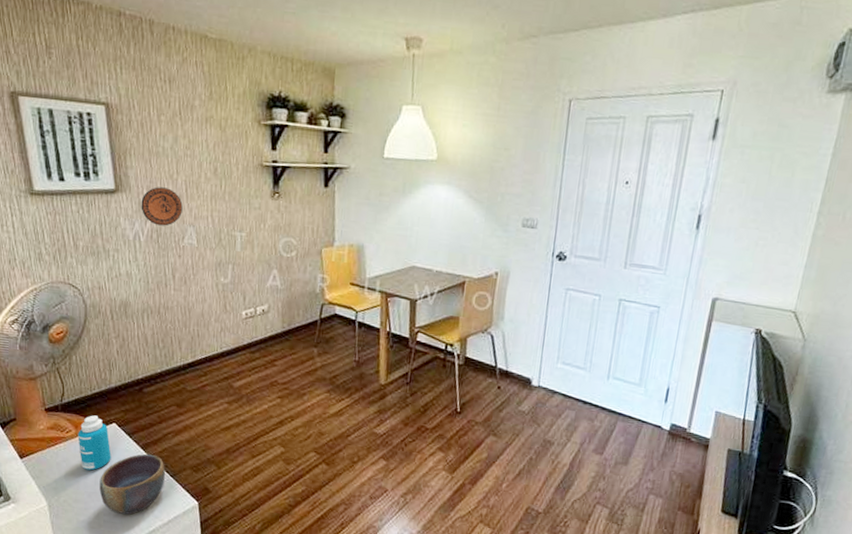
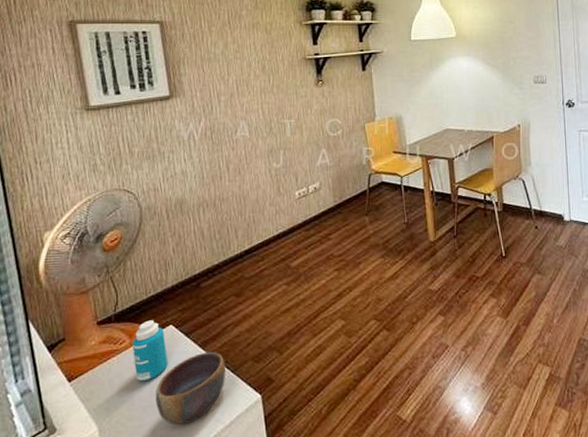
decorative plate: present [141,187,183,226] -> none [194,88,234,123]

